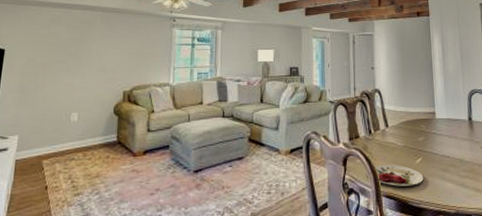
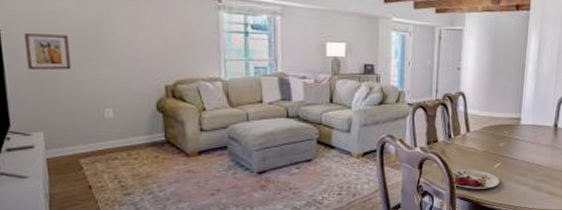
wall art: none [19,52,54,81] -> present [24,33,71,70]

